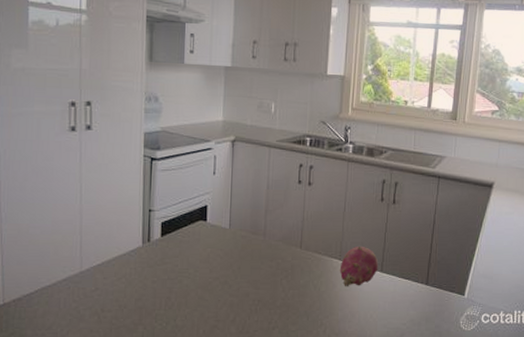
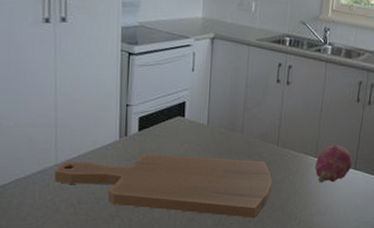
cutting board: none [79,259,296,325] -> present [54,154,272,219]

